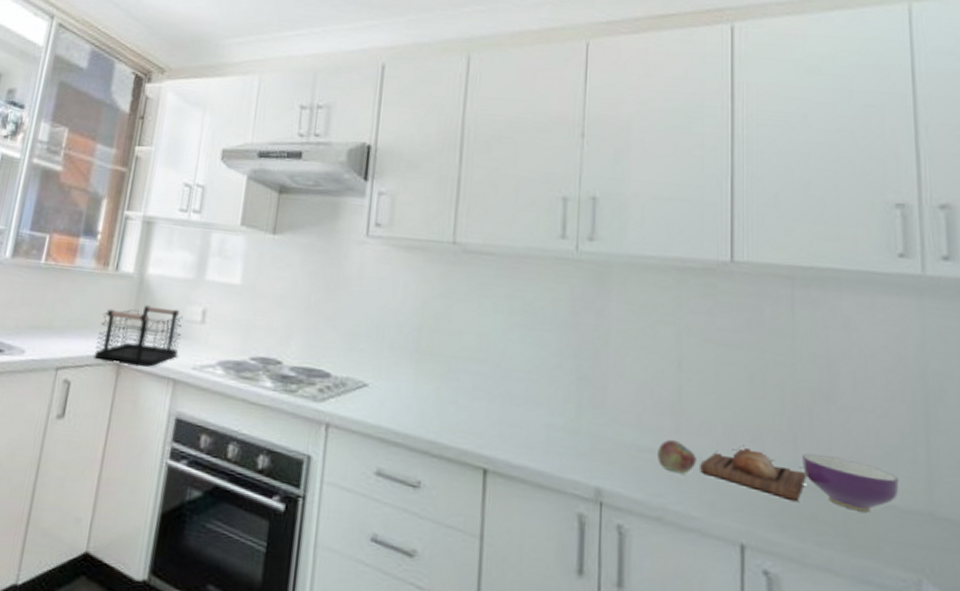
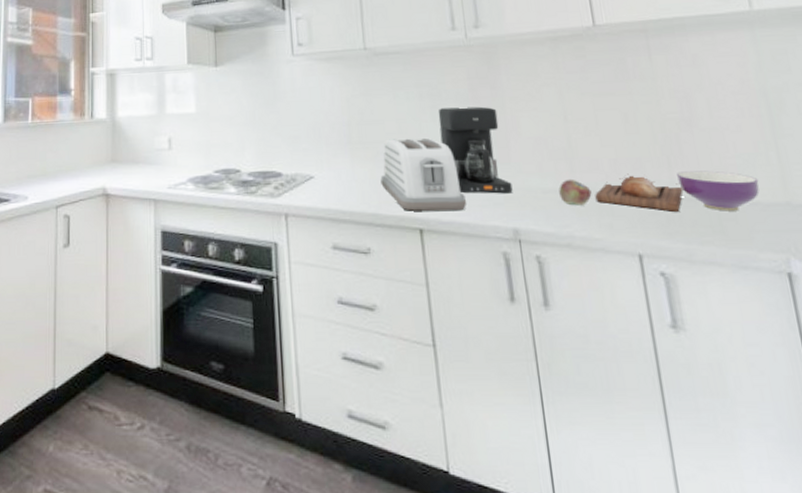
dish rack: present [94,305,183,367] -> none [85,141,154,194]
toaster: none [446,355,544,456] -> present [380,138,466,212]
coffee maker: none [526,329,603,445] -> present [438,106,513,194]

